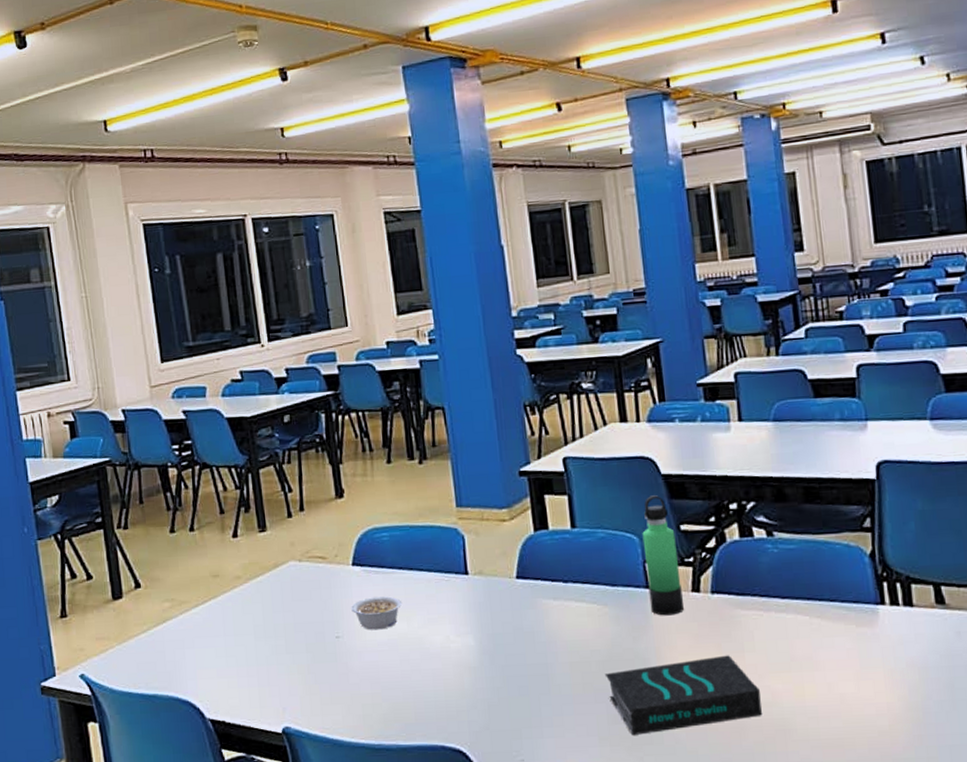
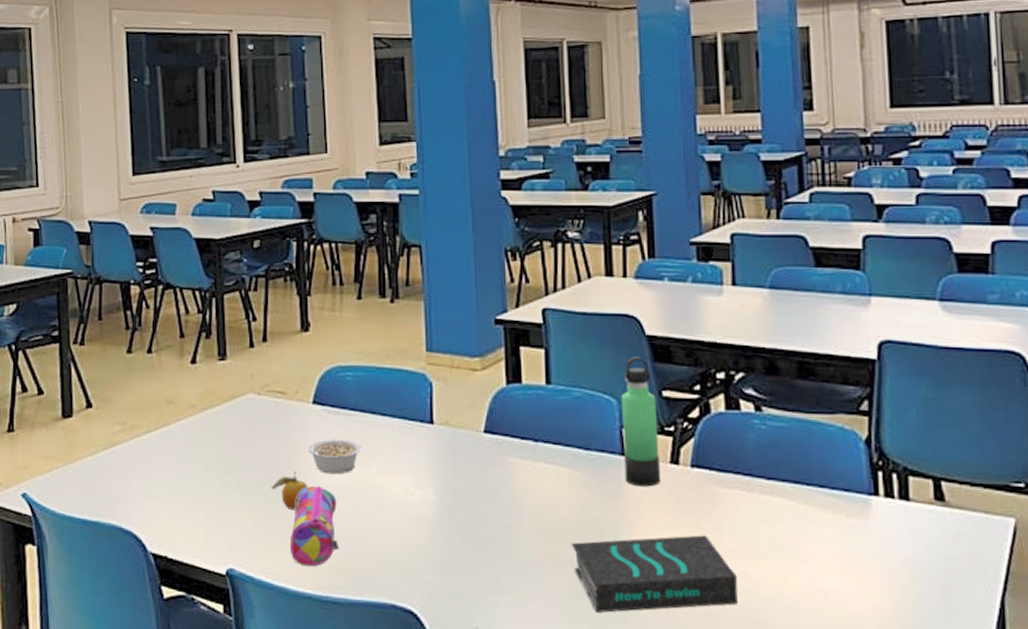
fruit: none [318,631,354,668] -> present [271,471,308,511]
pencil case: none [341,642,388,718] -> present [291,486,340,567]

